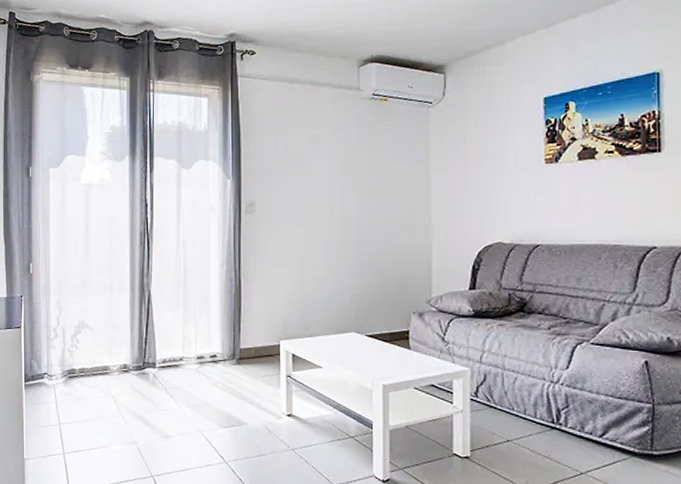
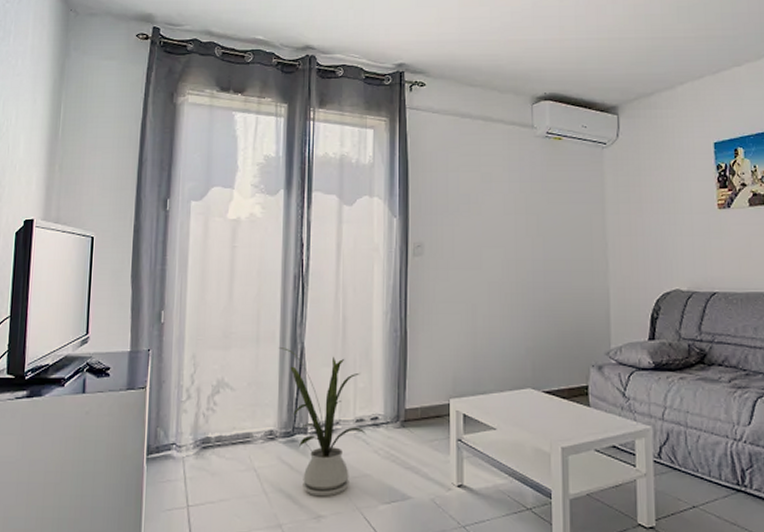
house plant: none [129,295,207,421] -> present [278,348,367,497]

